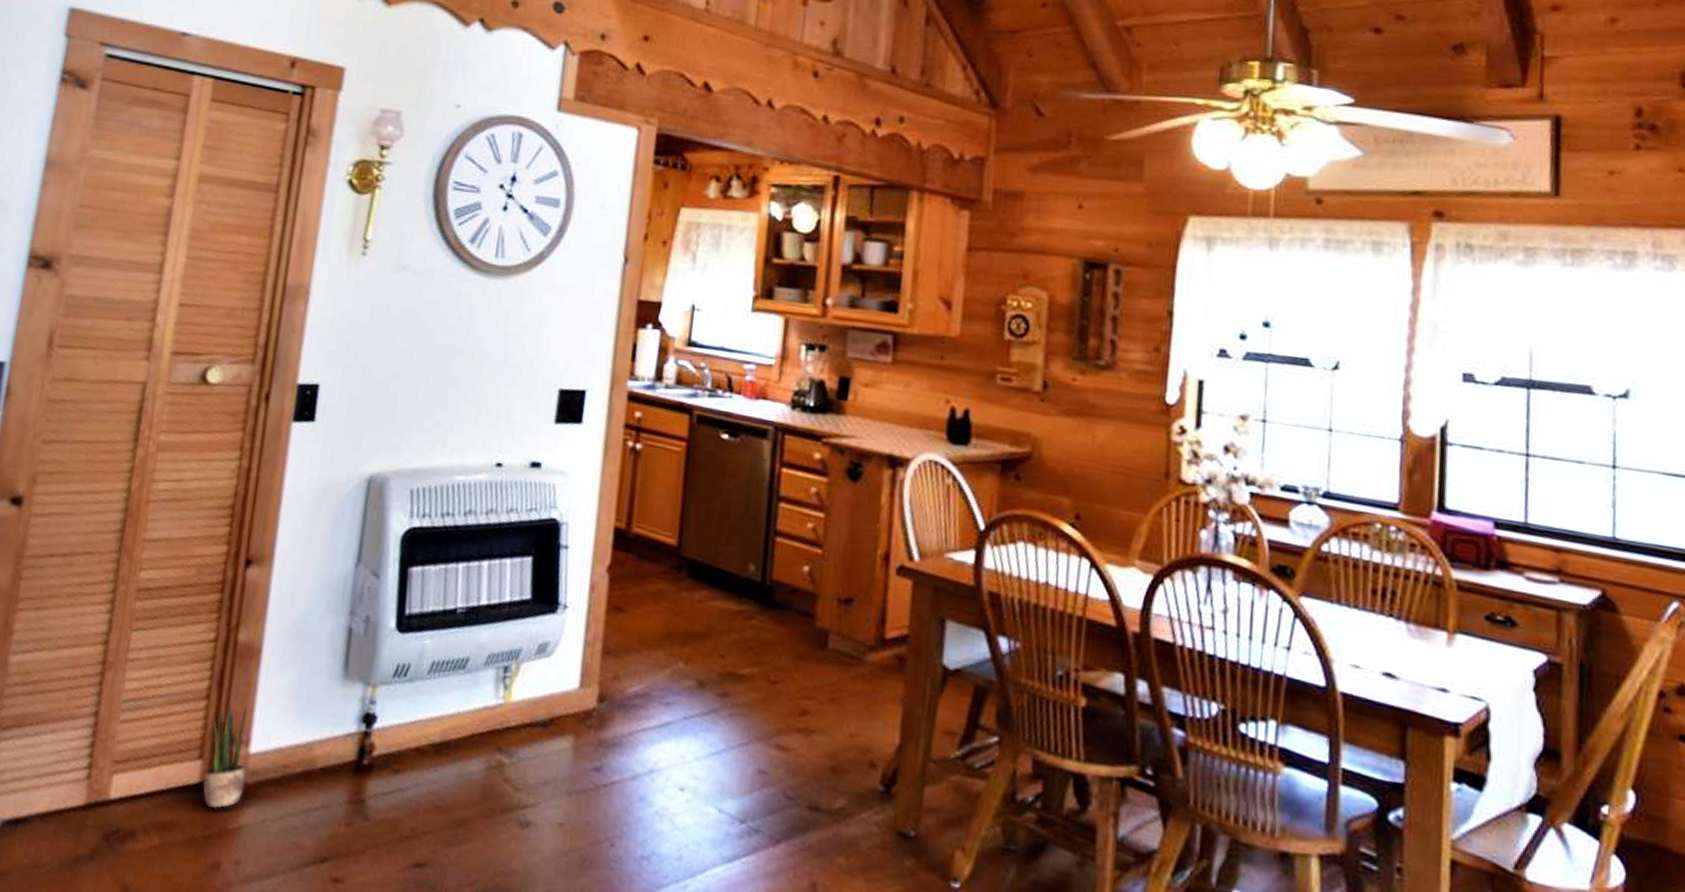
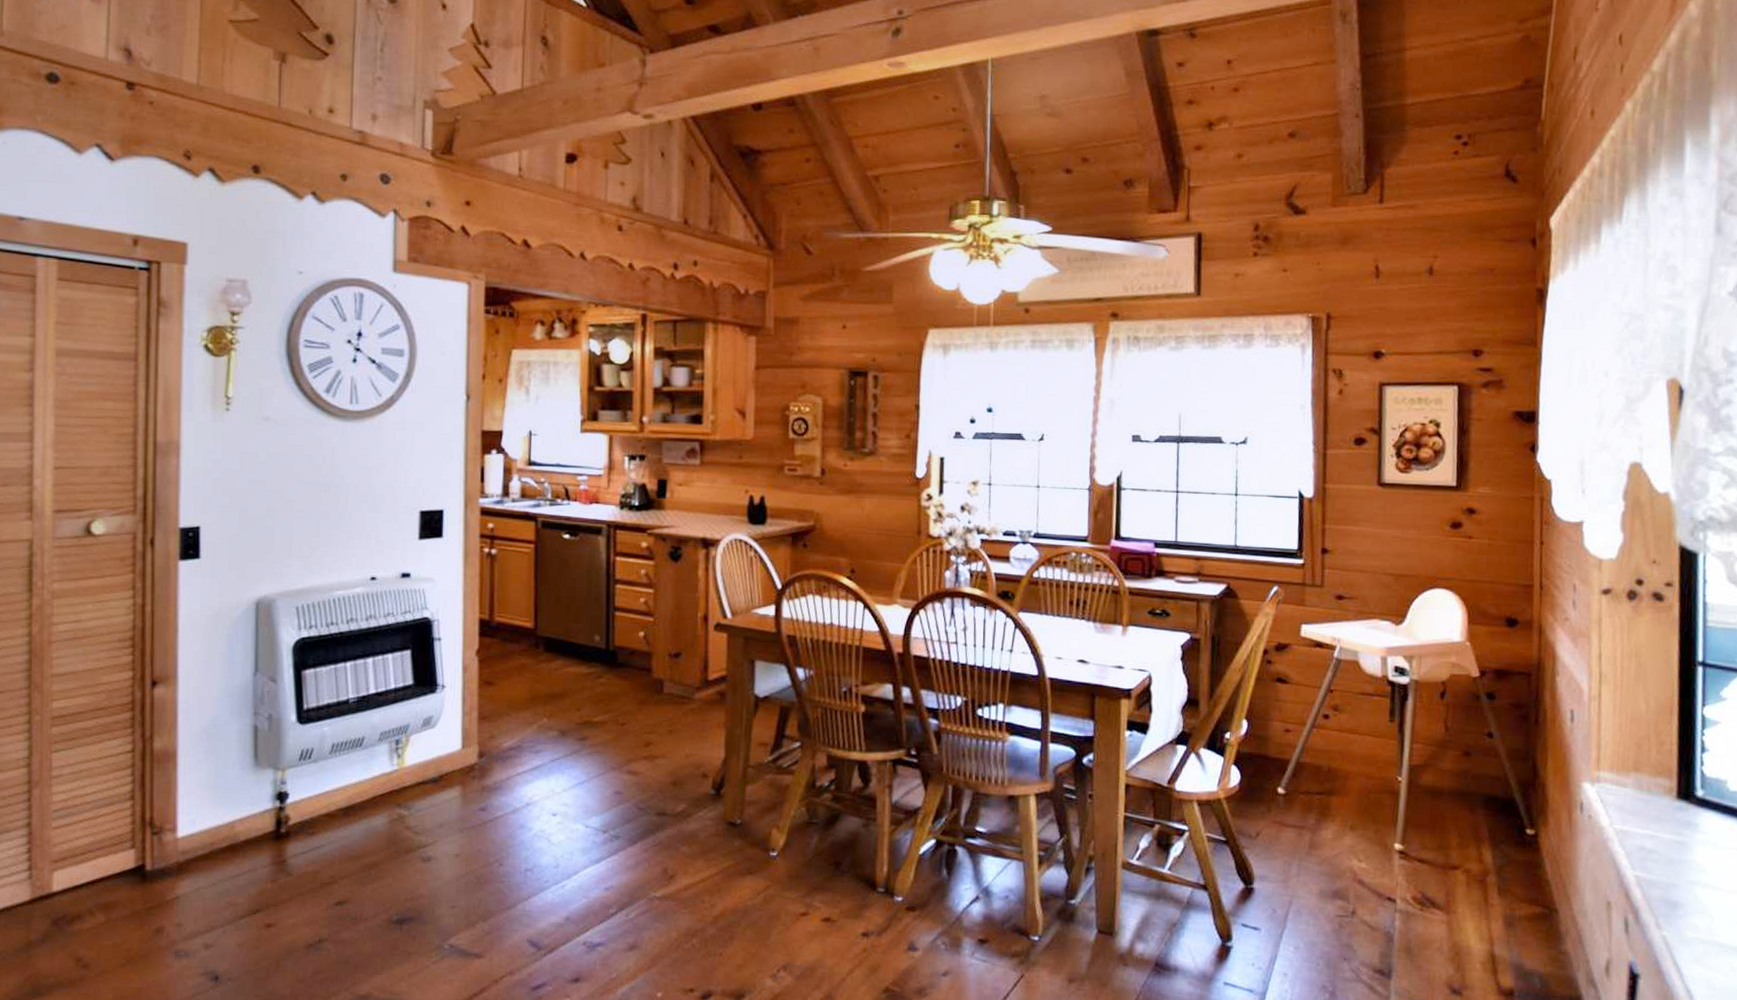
potted plant: present [203,705,247,808] -> none [138,801,177,885]

